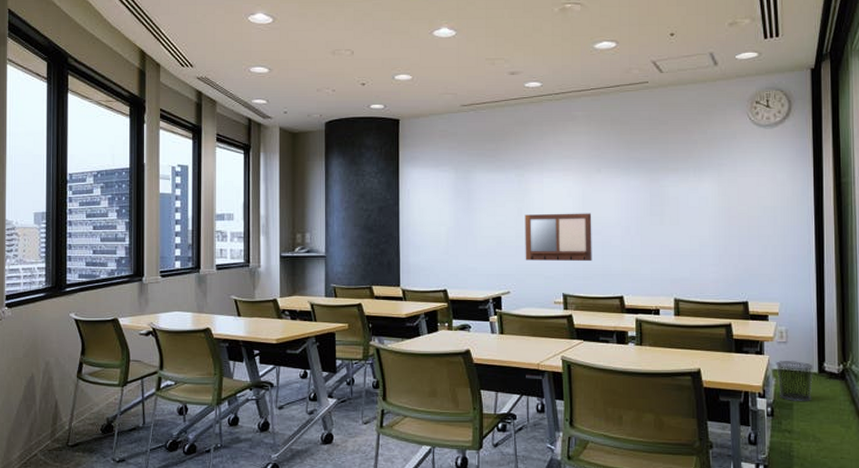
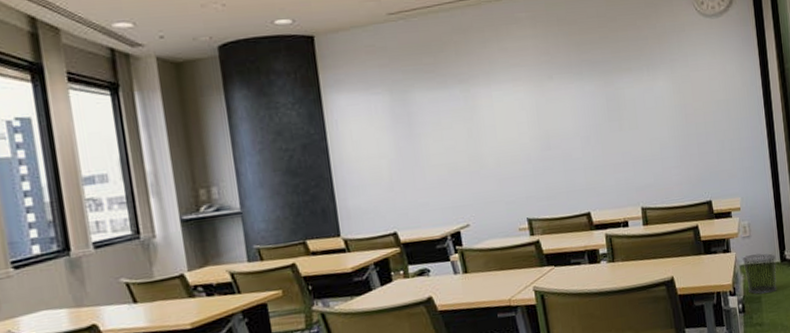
writing board: present [525,213,592,262] -> none [476,125,554,187]

